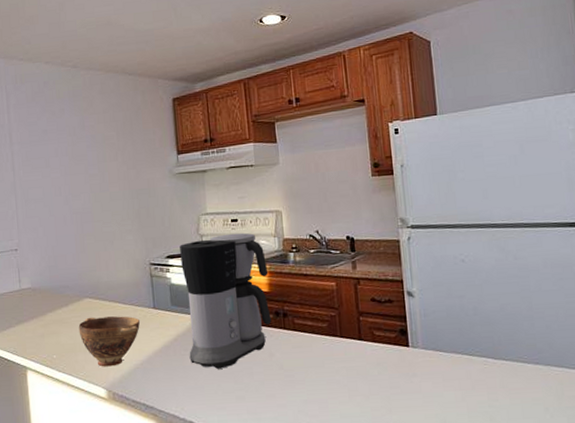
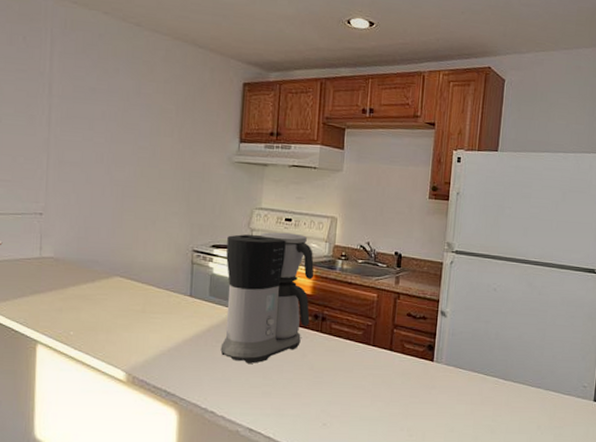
bowl: present [78,316,140,367] -> none [103,296,173,350]

